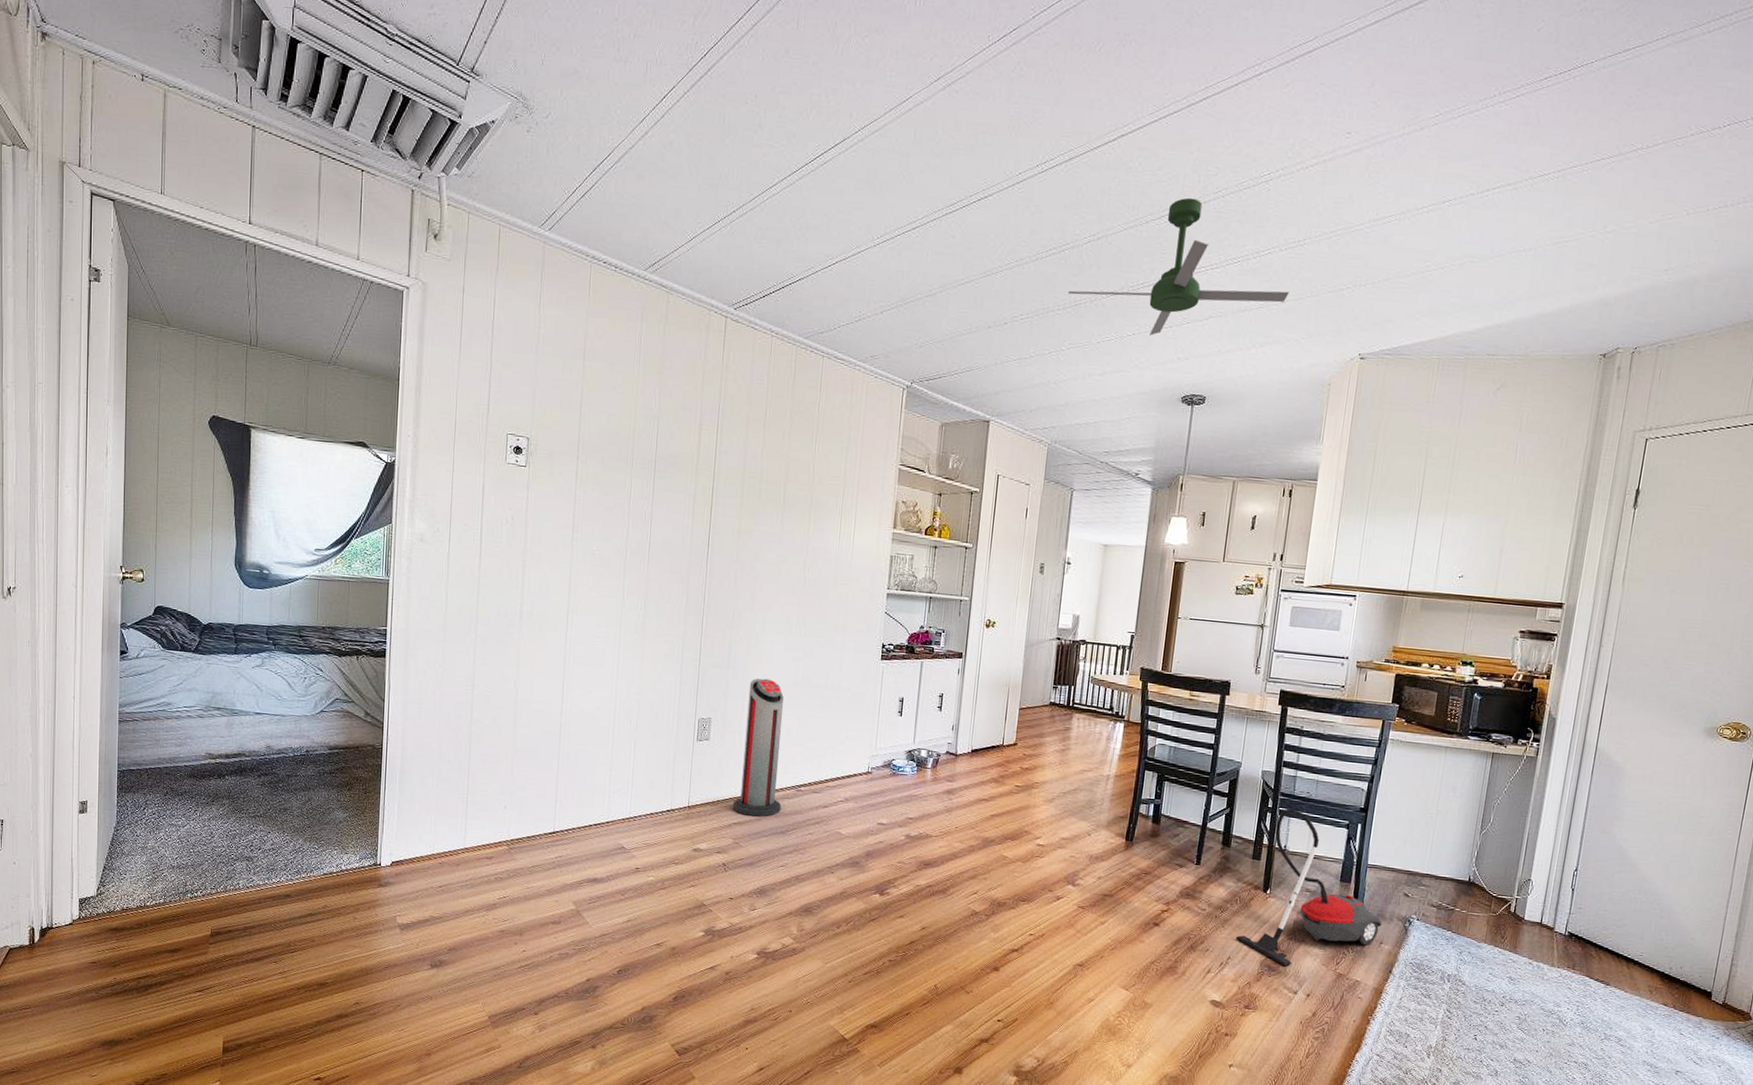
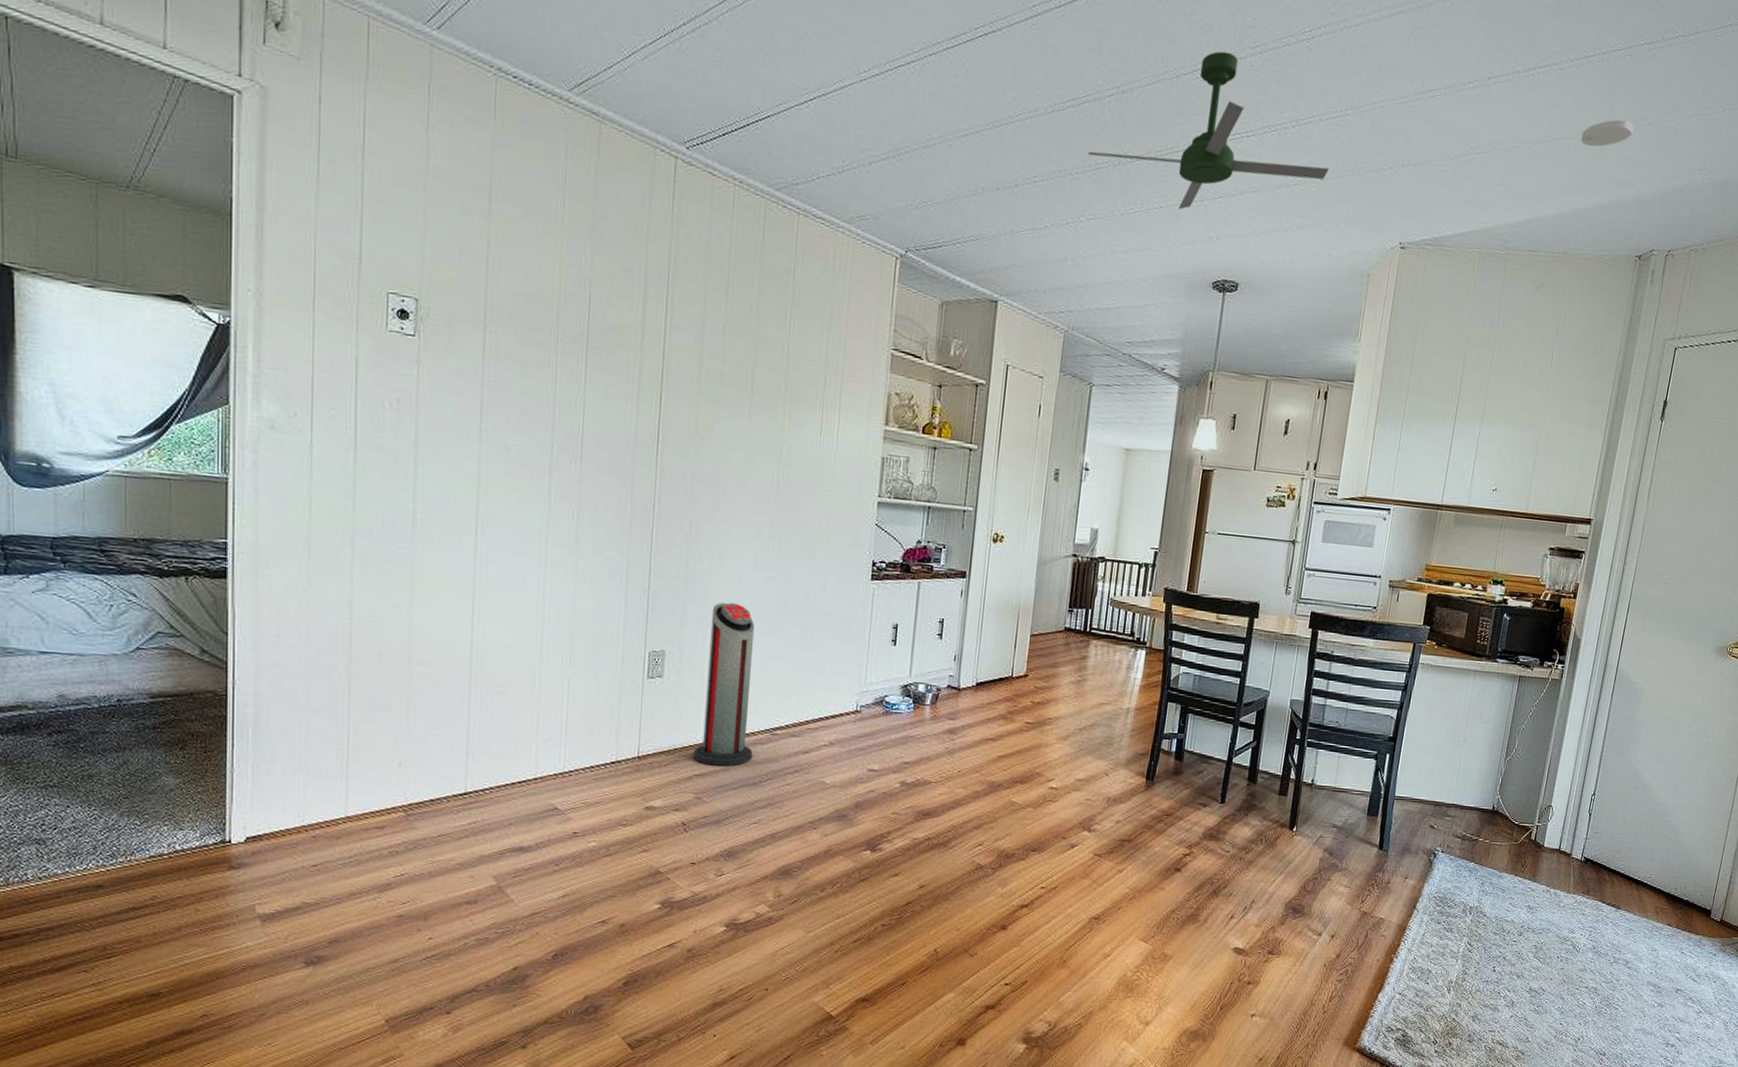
vacuum cleaner: present [1235,809,1382,967] -> none [1260,740,1408,908]
smoke detector: none [1538,230,1593,256] -> present [1580,119,1634,147]

